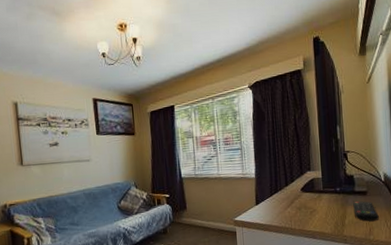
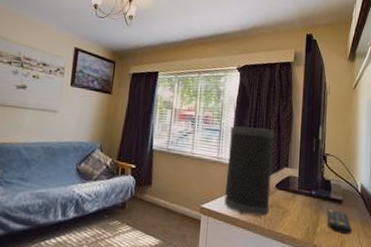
speaker: none [250,138,298,220] -> present [224,126,275,217]

